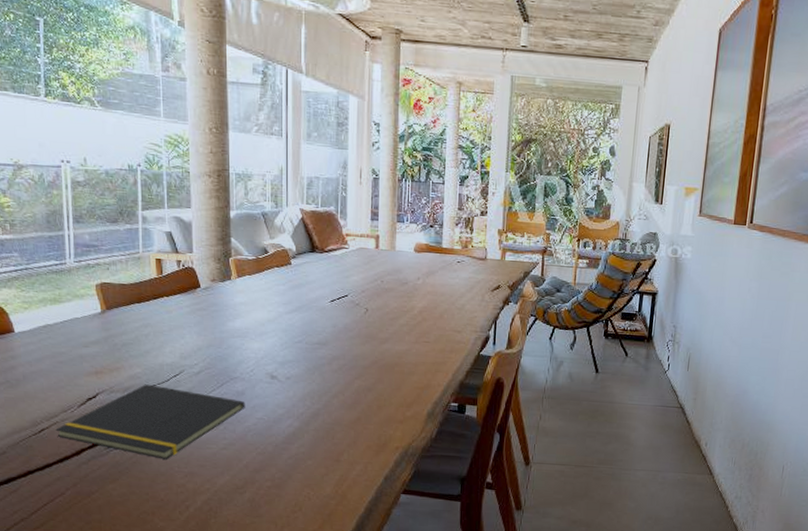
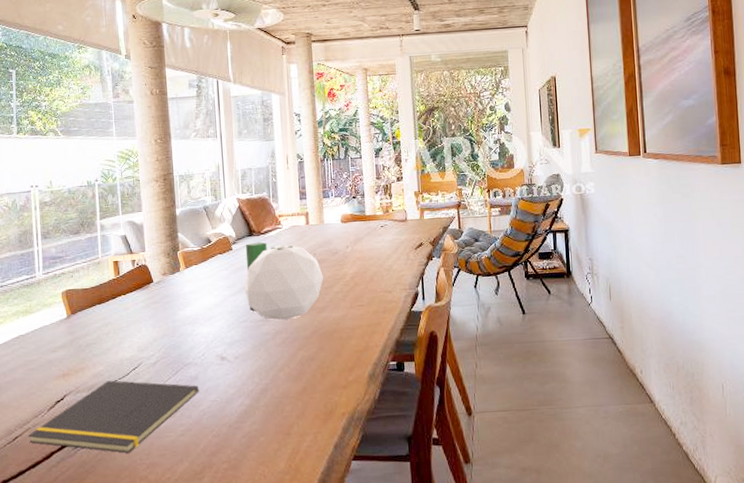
plant pot: none [300,259,389,347] -> present [243,242,323,321]

